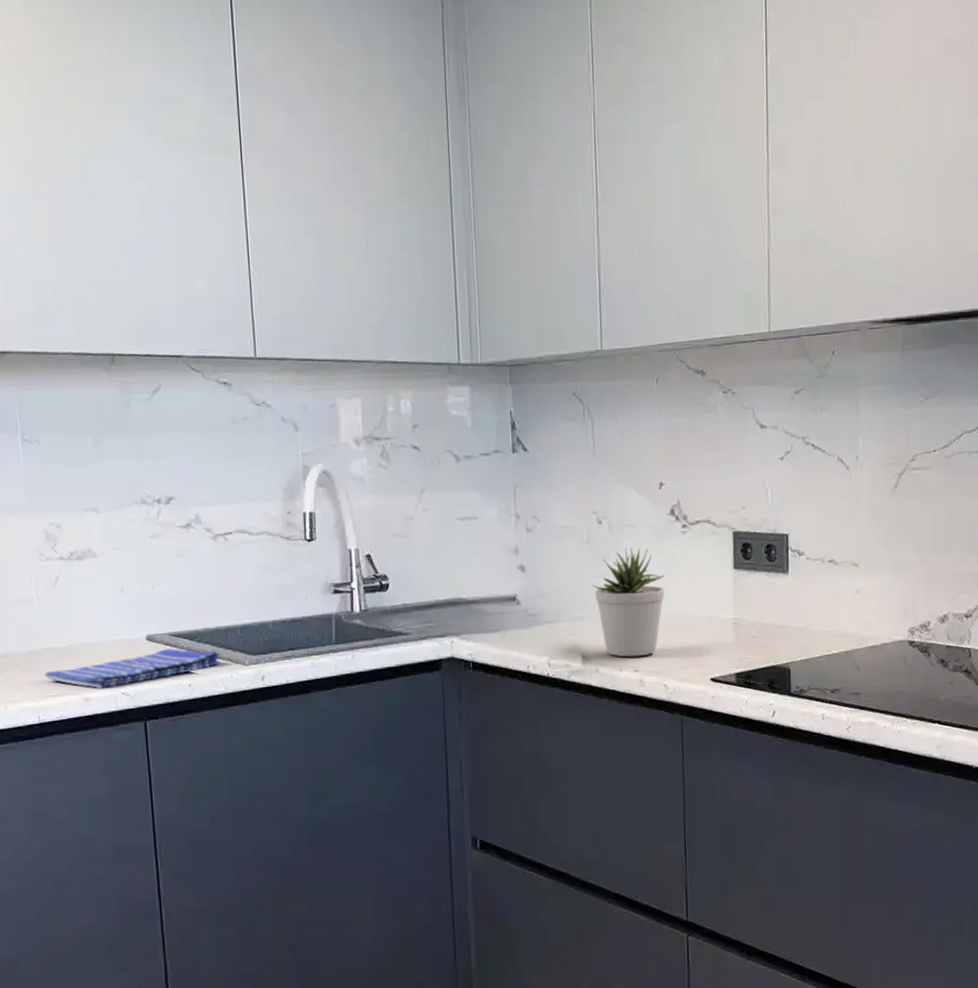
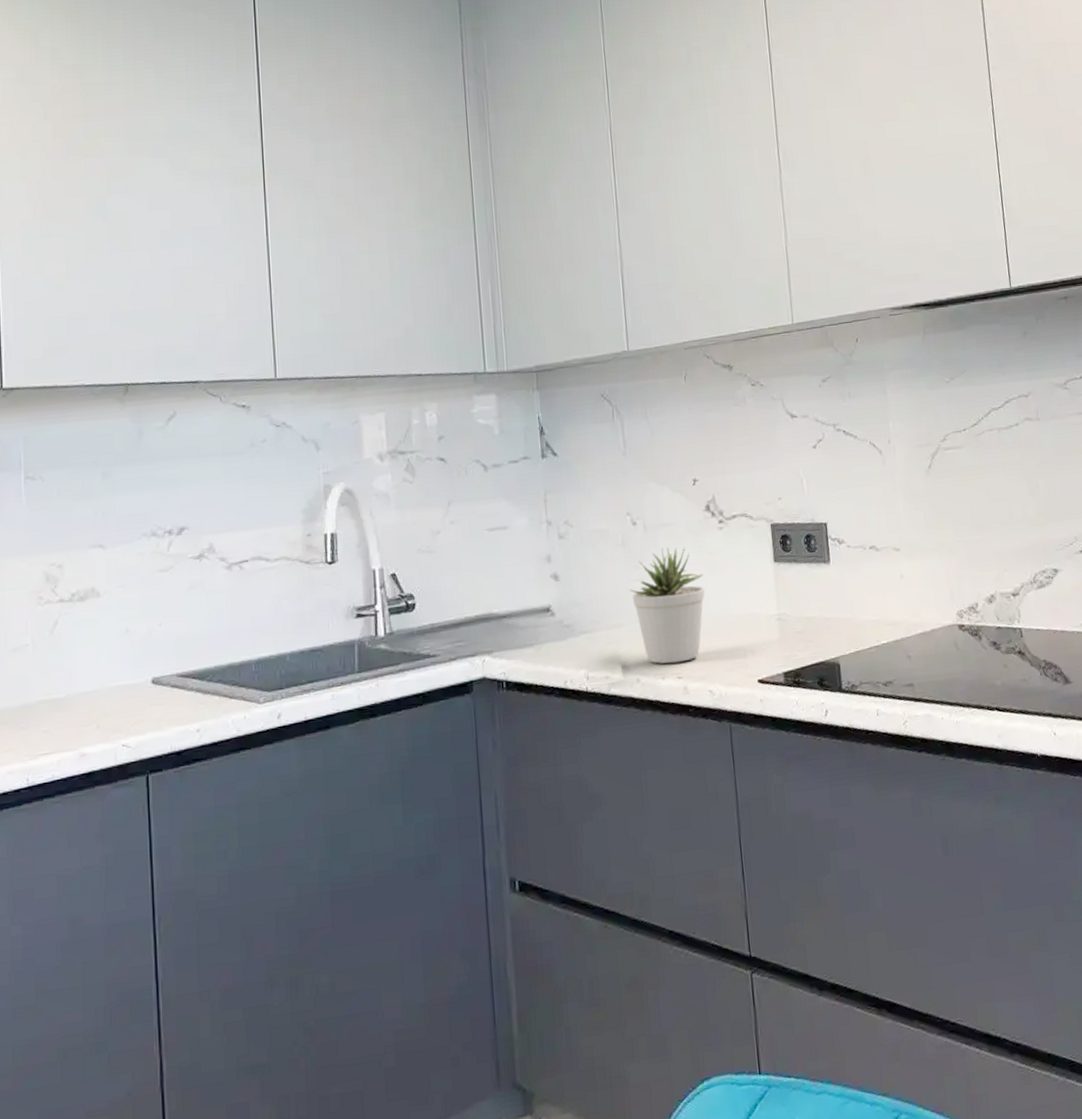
dish towel: present [44,649,220,689] -> none [36,689,232,743]

